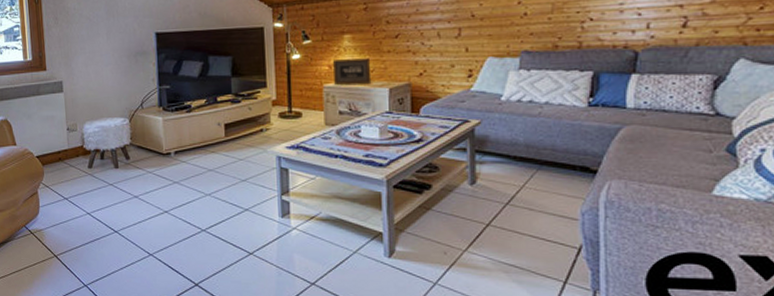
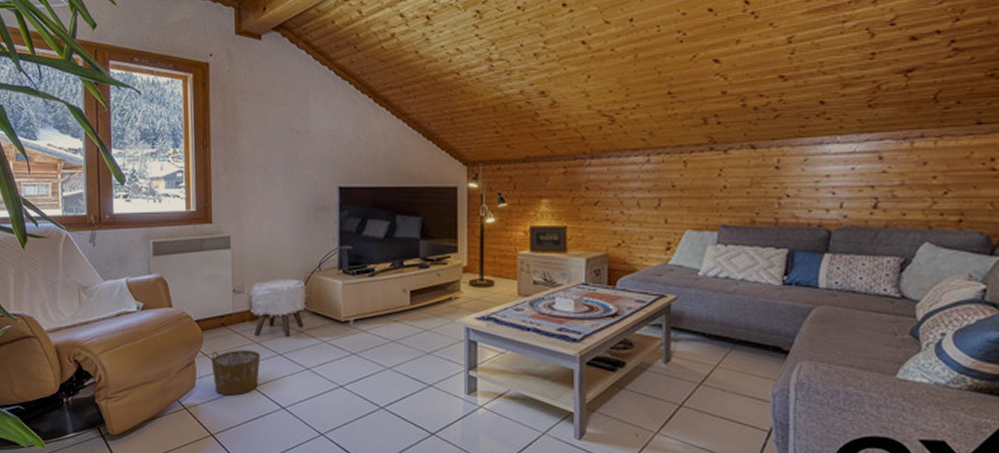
basket: none [51,181,94,222] -> present [211,350,261,396]

